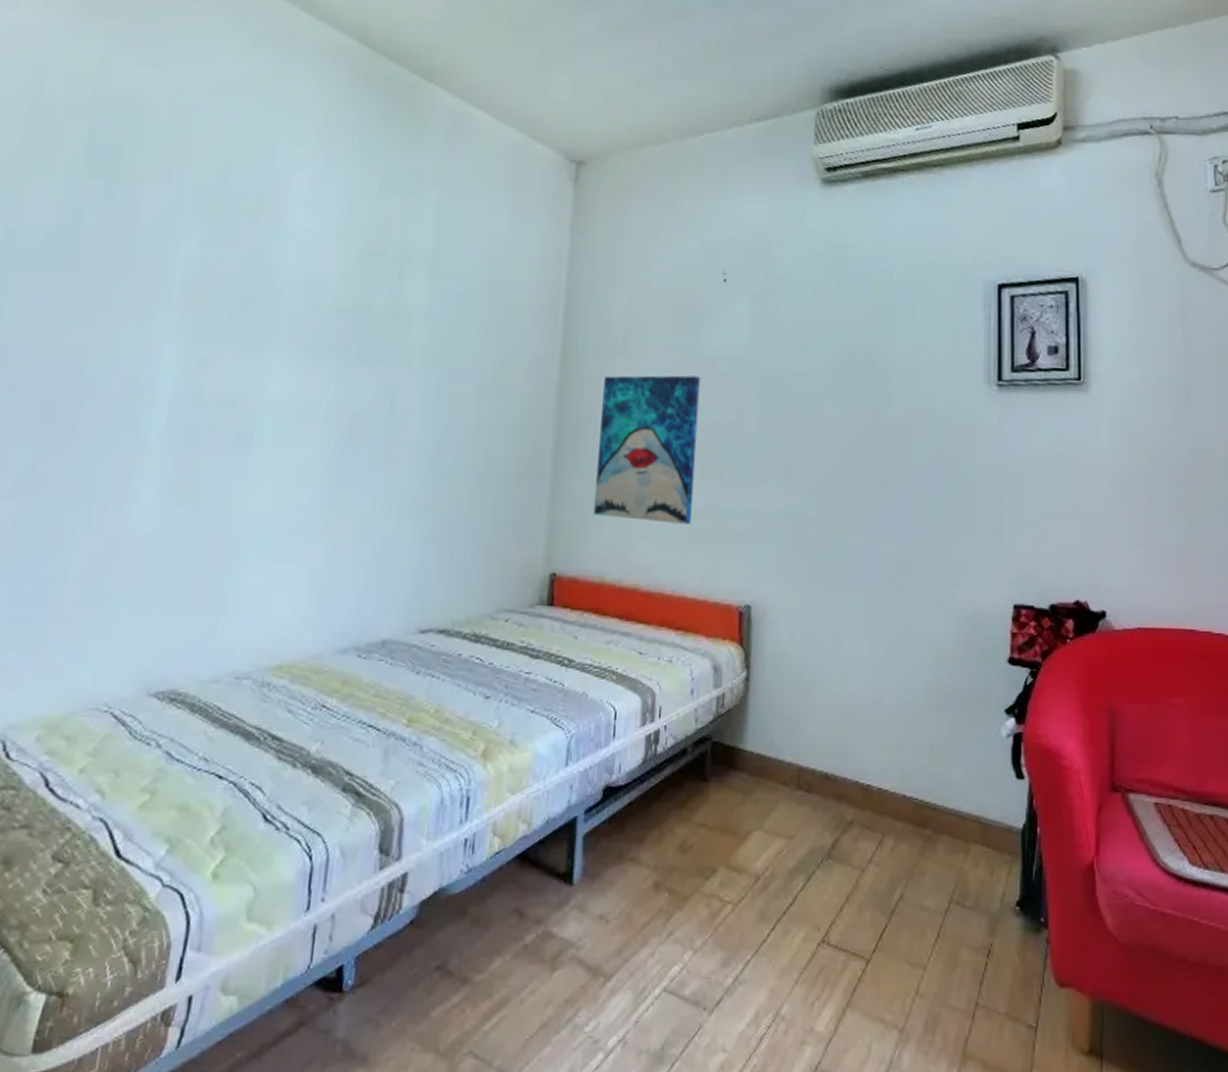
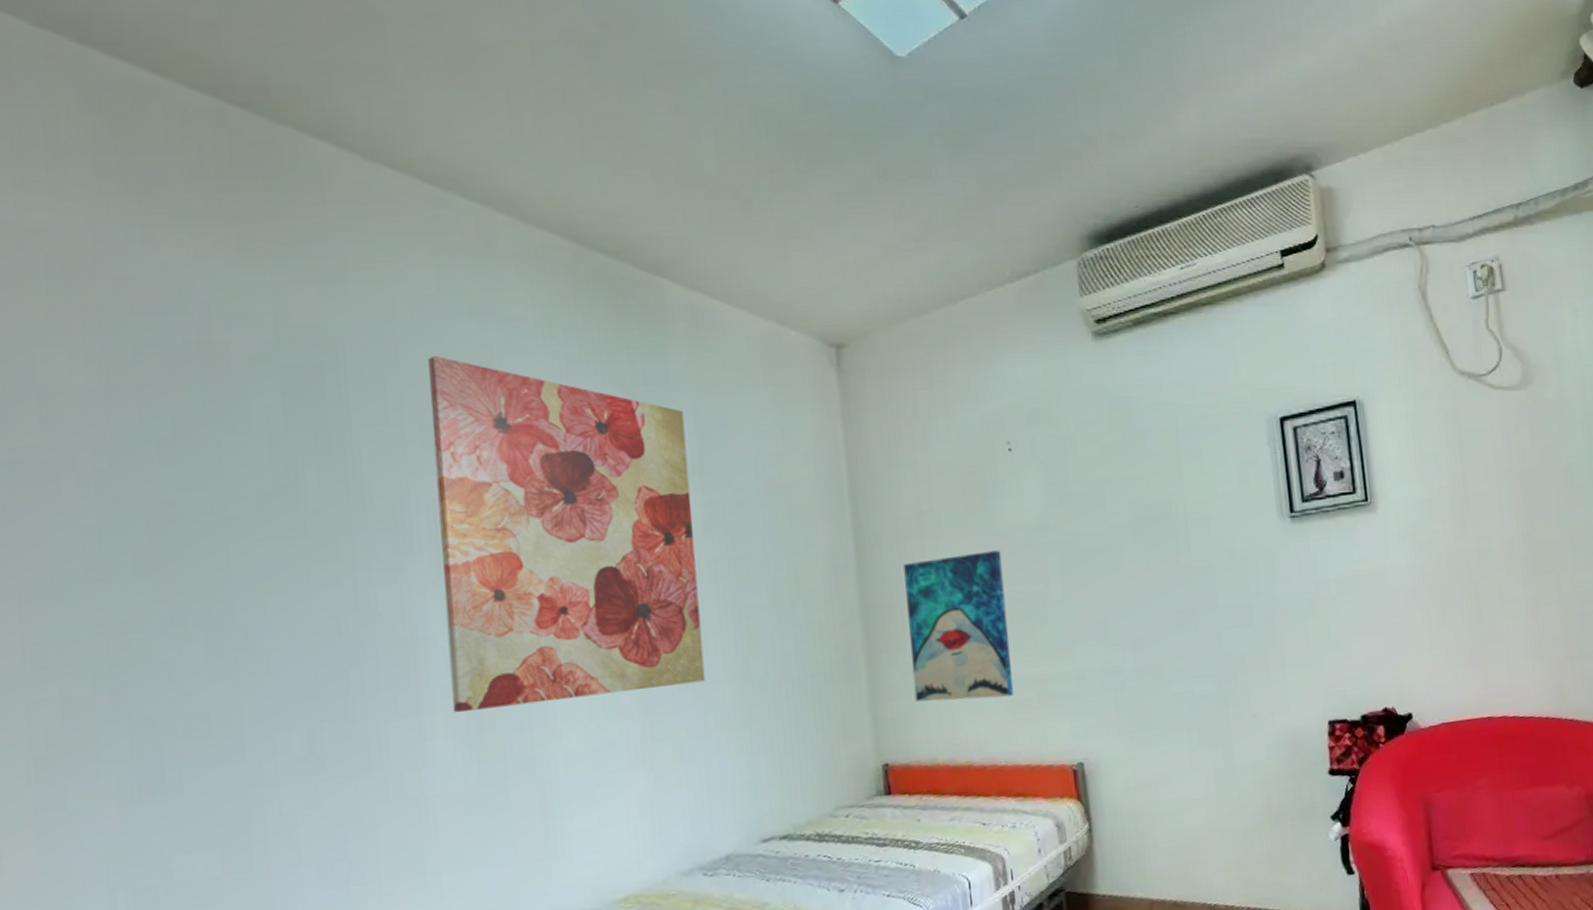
wall art: none [165,128,427,463] -> present [428,355,706,713]

